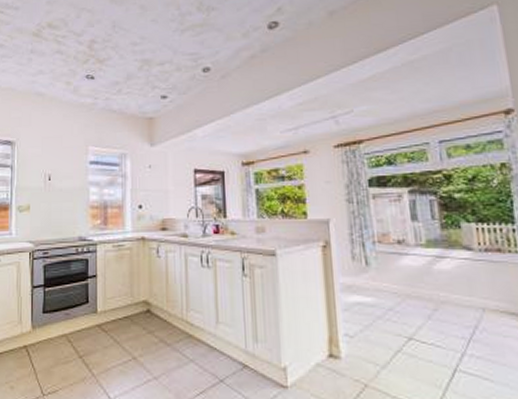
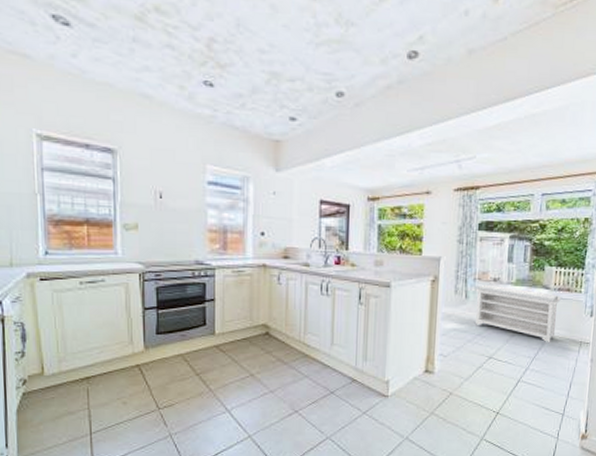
bench: none [377,247,494,318] -> present [475,284,561,342]

